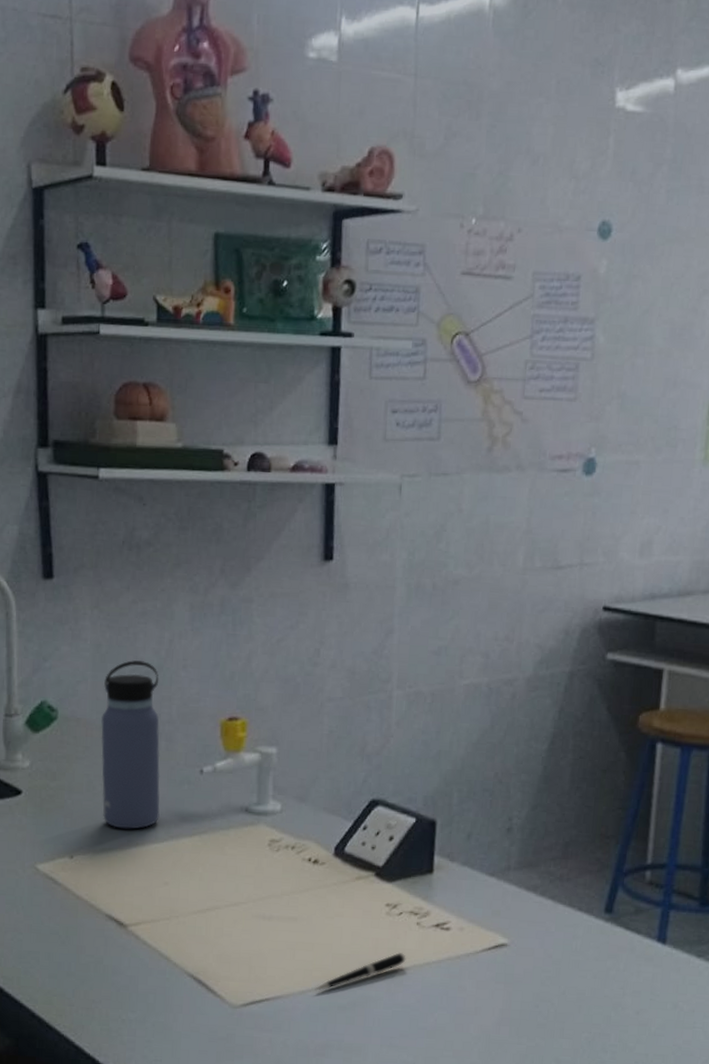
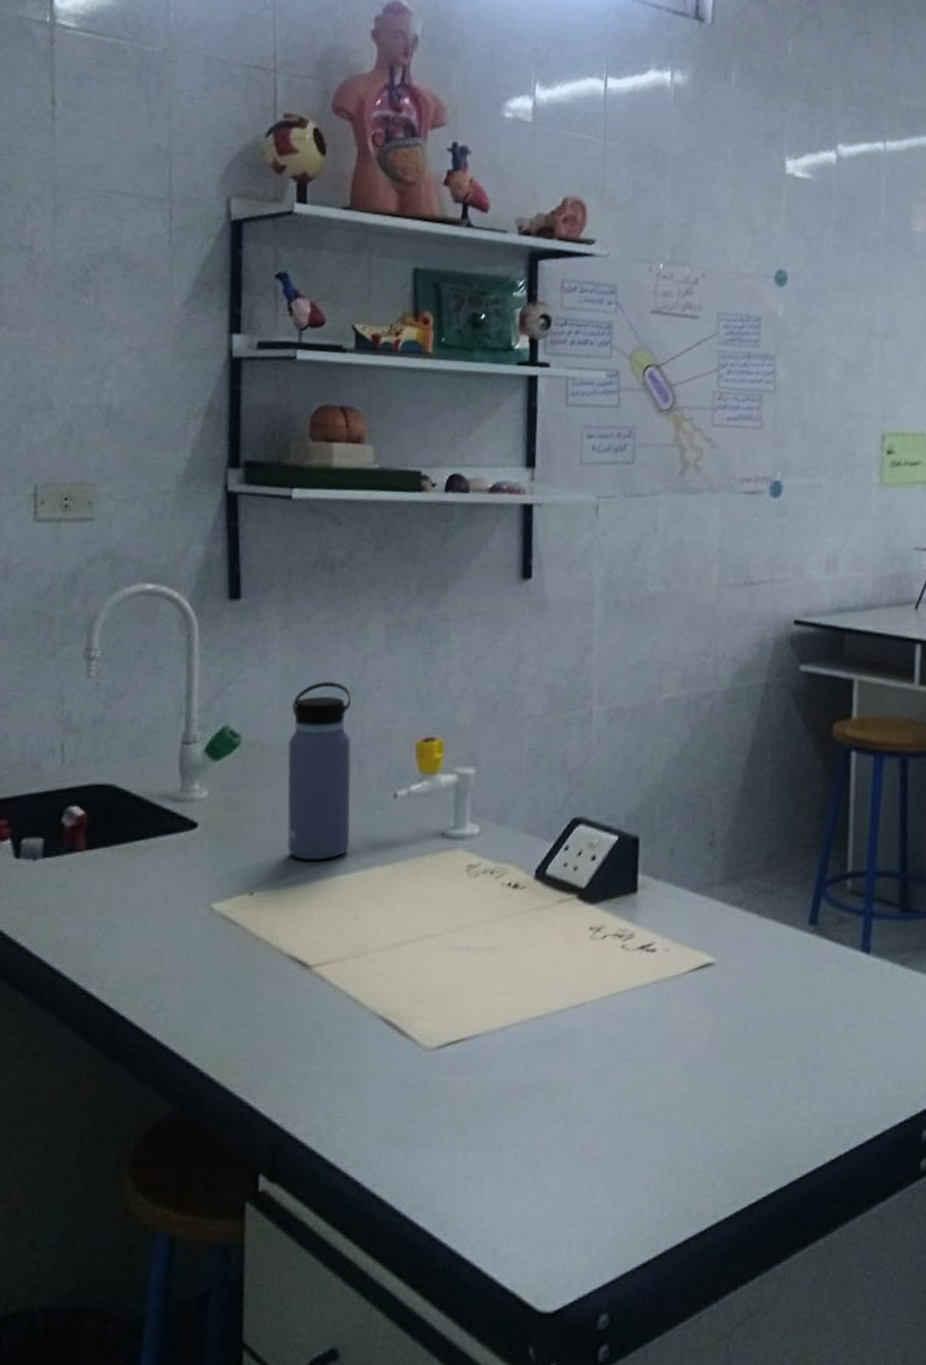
pen: present [315,953,406,991] -> none [515,979,611,1026]

